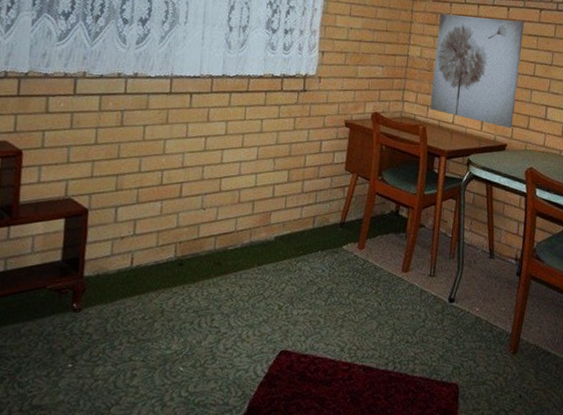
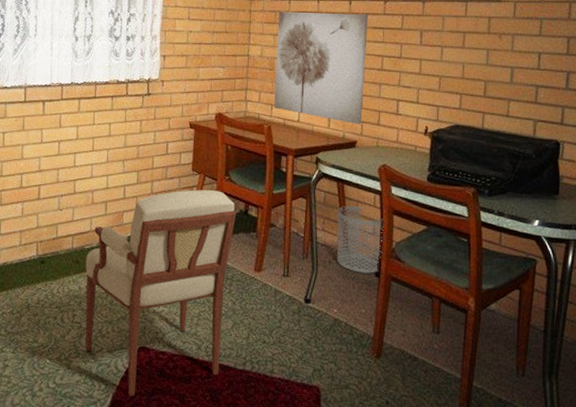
armchair: none [223,189,388,401] -> present [85,190,237,396]
waste bin: none [482,207,527,273] -> present [336,206,383,274]

